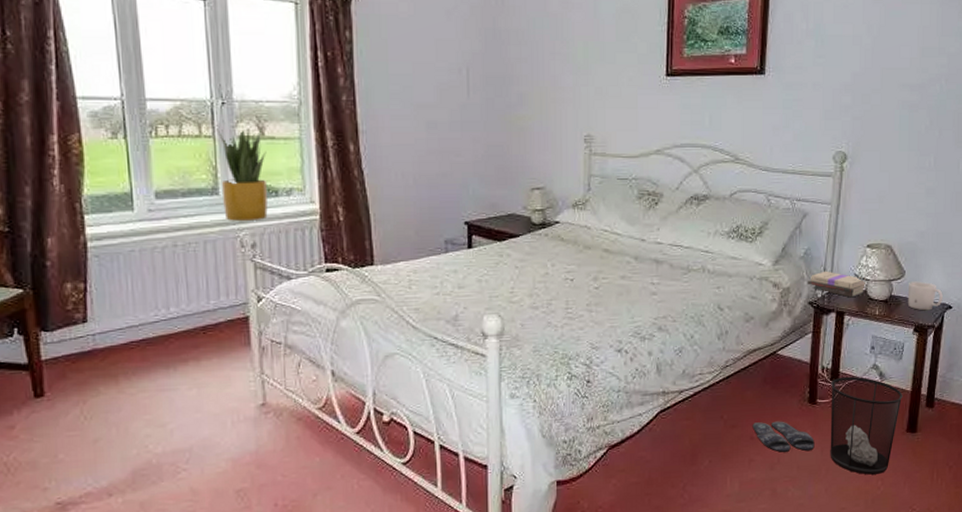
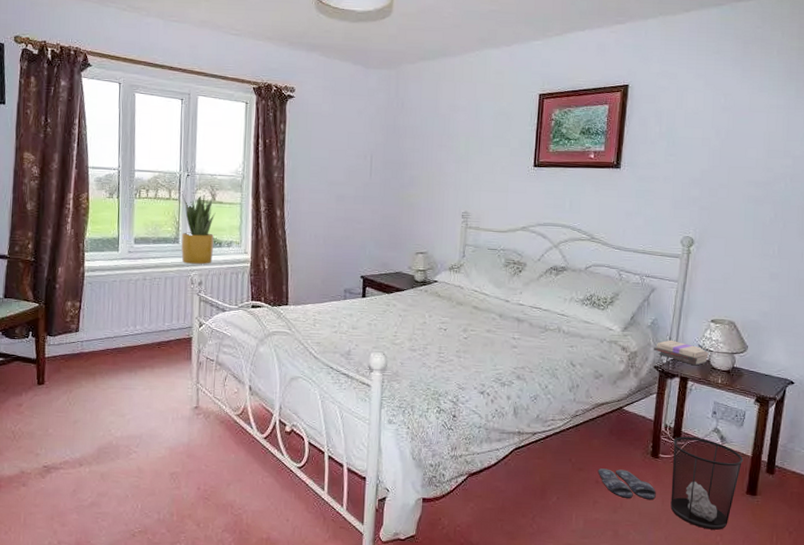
mug: present [907,281,943,311] -> none [749,356,785,384]

